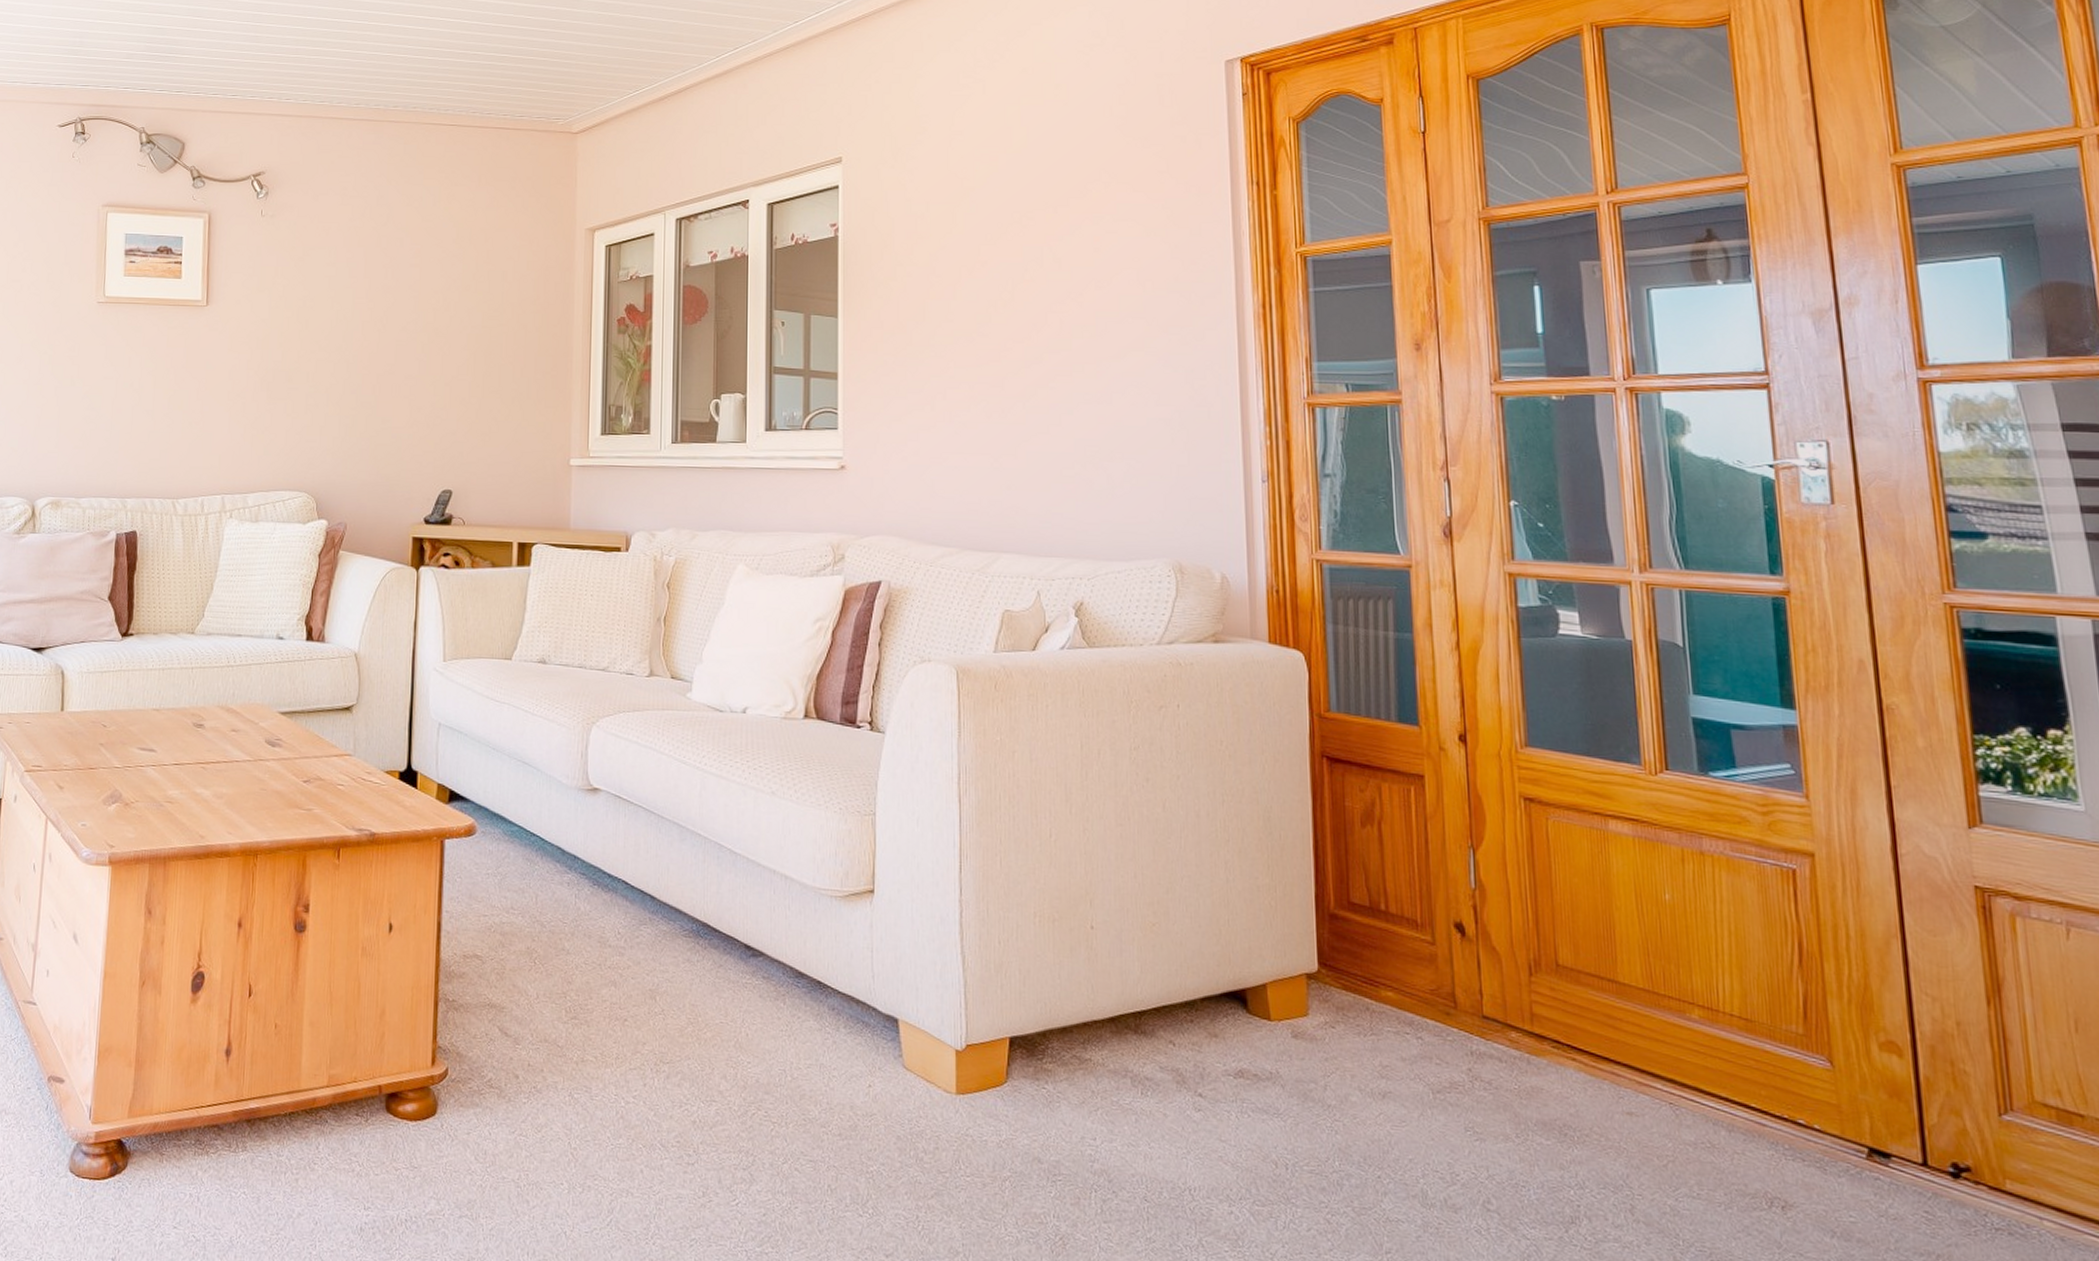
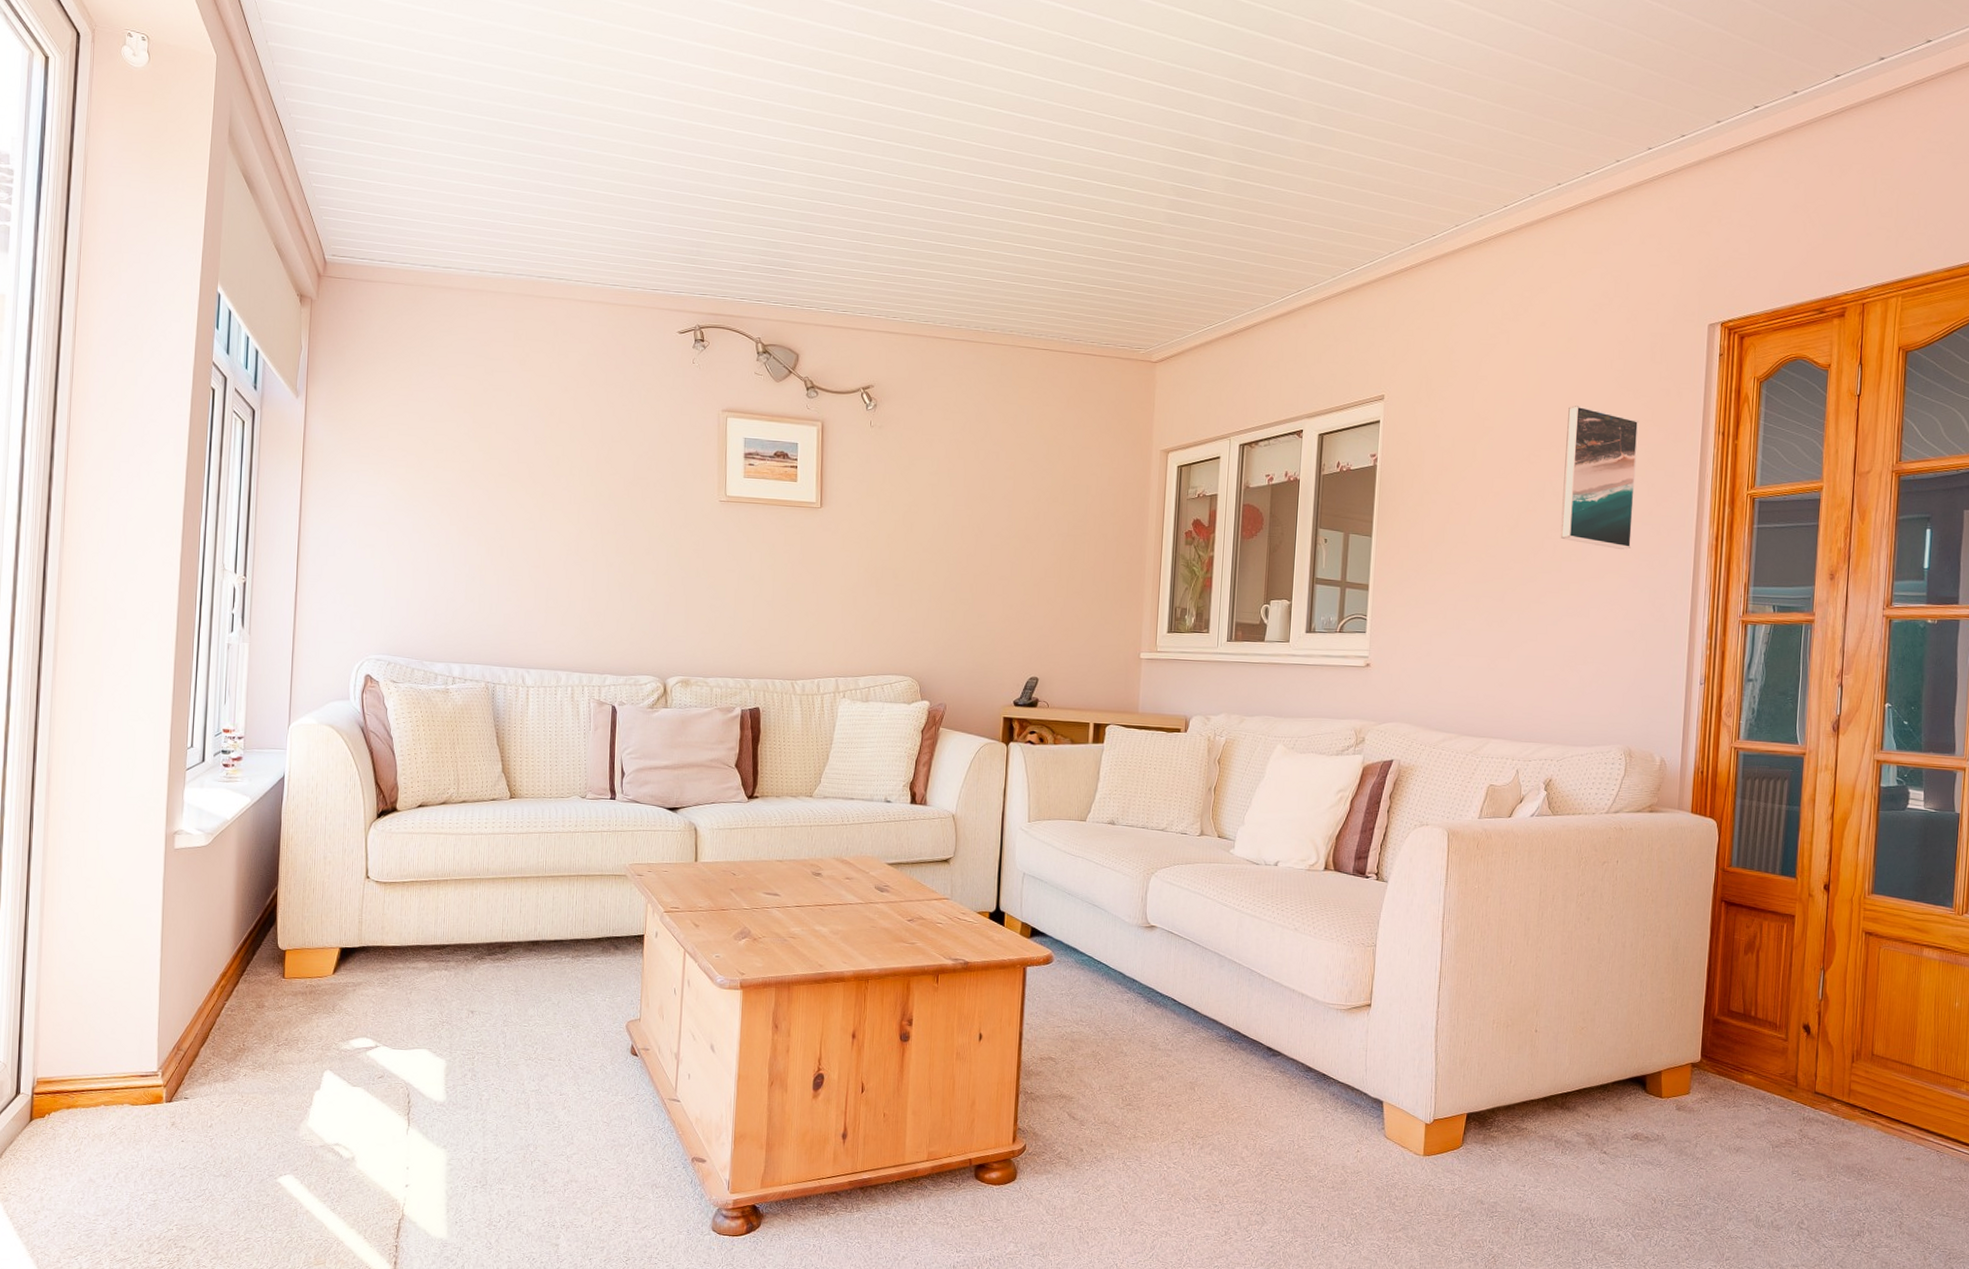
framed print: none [1064,158,1157,322] -> present [1560,405,1639,549]

